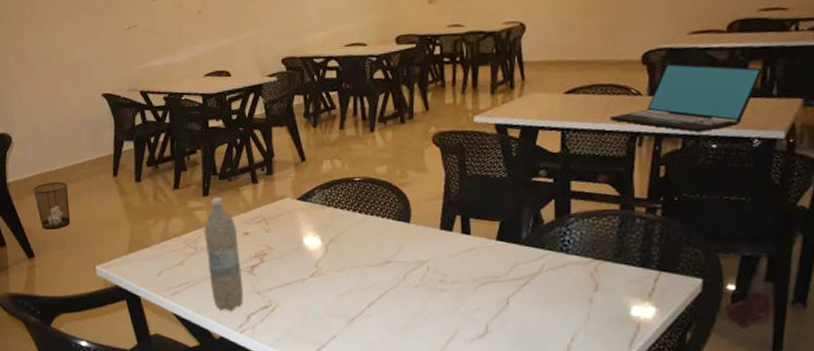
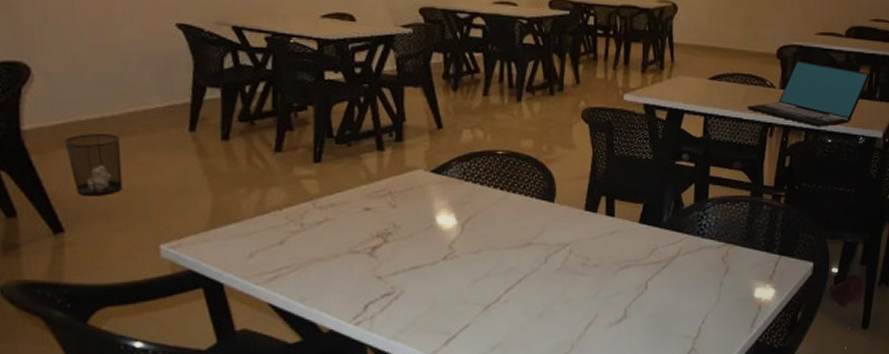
water bottle: present [204,198,244,312] -> none [313,165,362,300]

